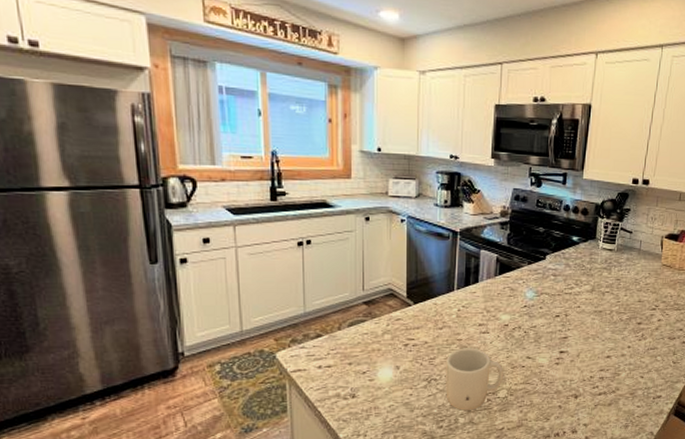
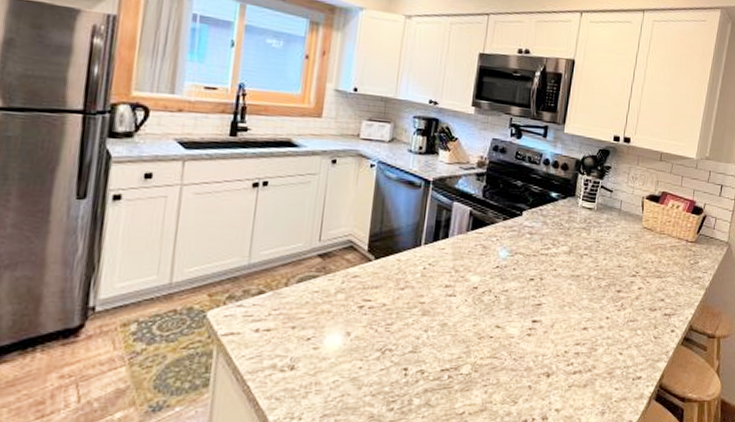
mug: present [446,348,504,411] -> none [401,313,470,389]

